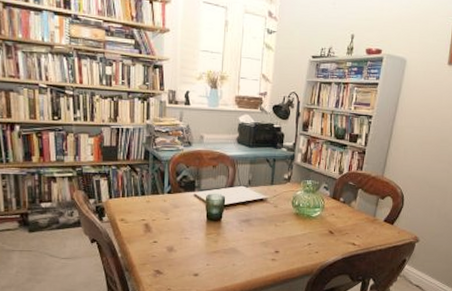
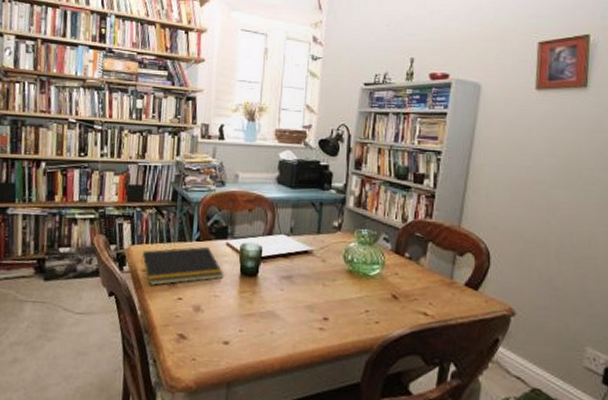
notepad: none [119,198,192,232] -> present [141,246,223,286]

